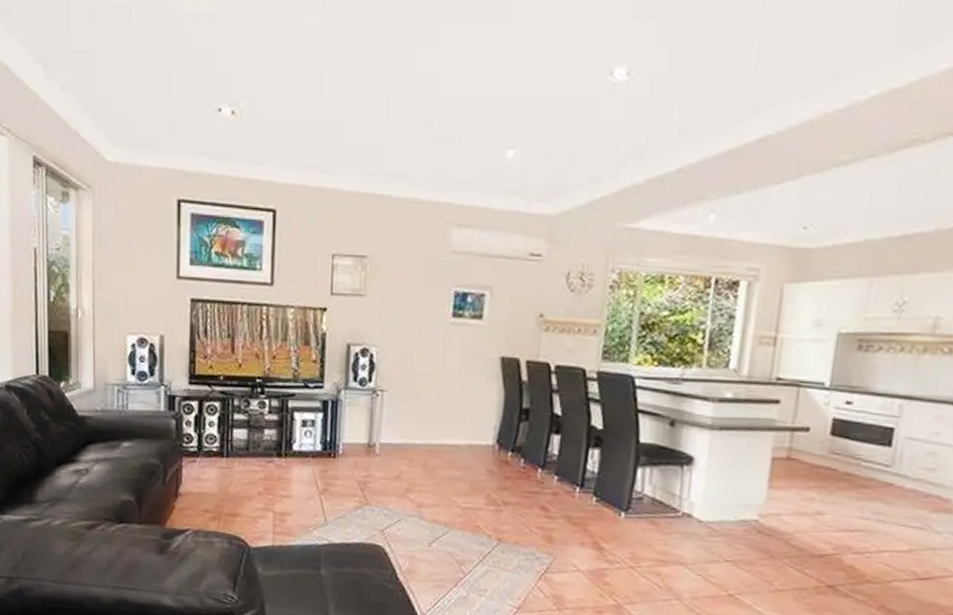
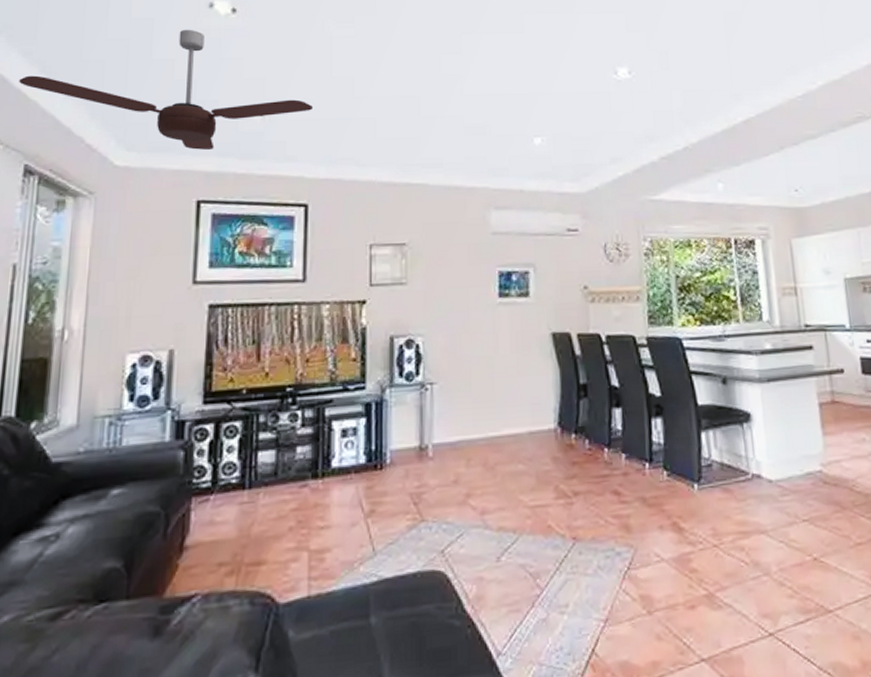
ceiling fan: none [20,15,282,148] -> present [19,29,312,150]

